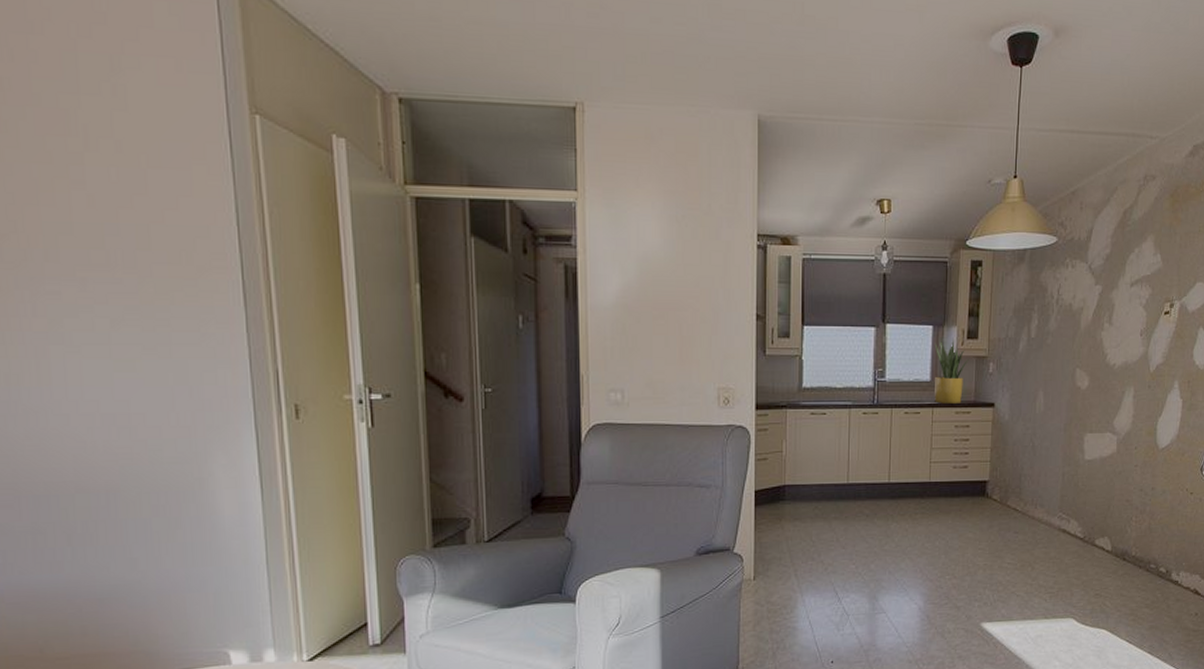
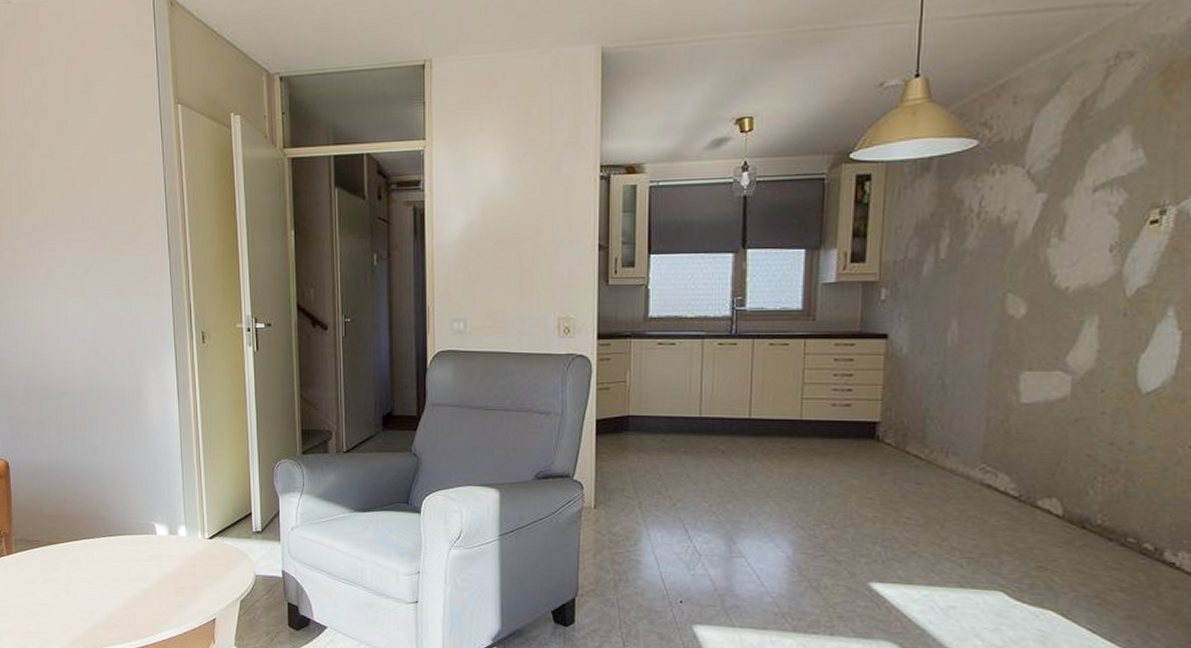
planter: present [934,338,969,404] -> none [807,262,853,334]

